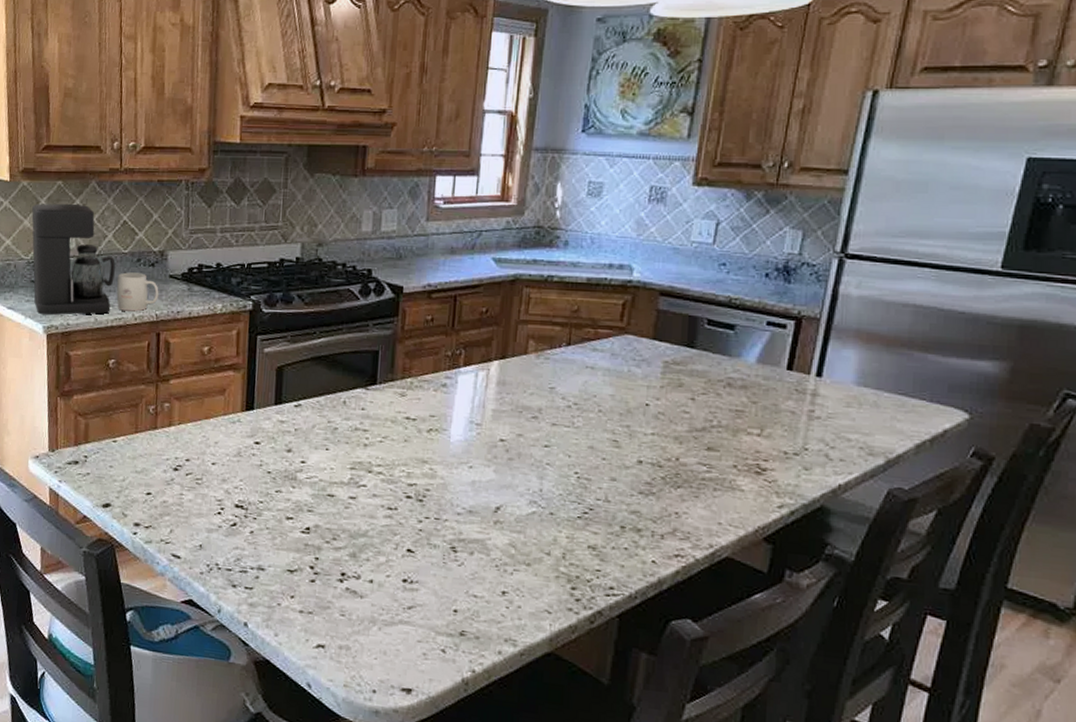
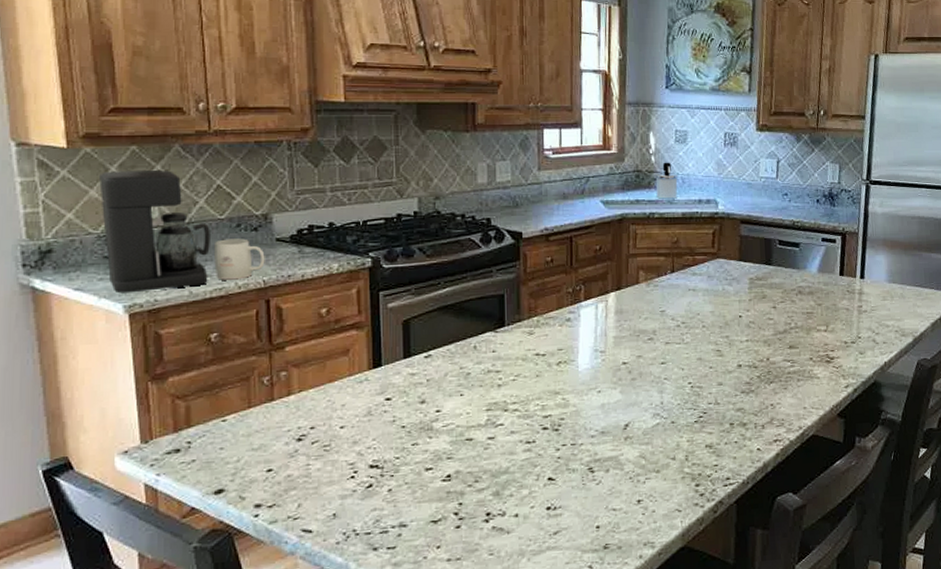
soap dispenser: none [557,218,587,261] -> present [655,162,679,199]

